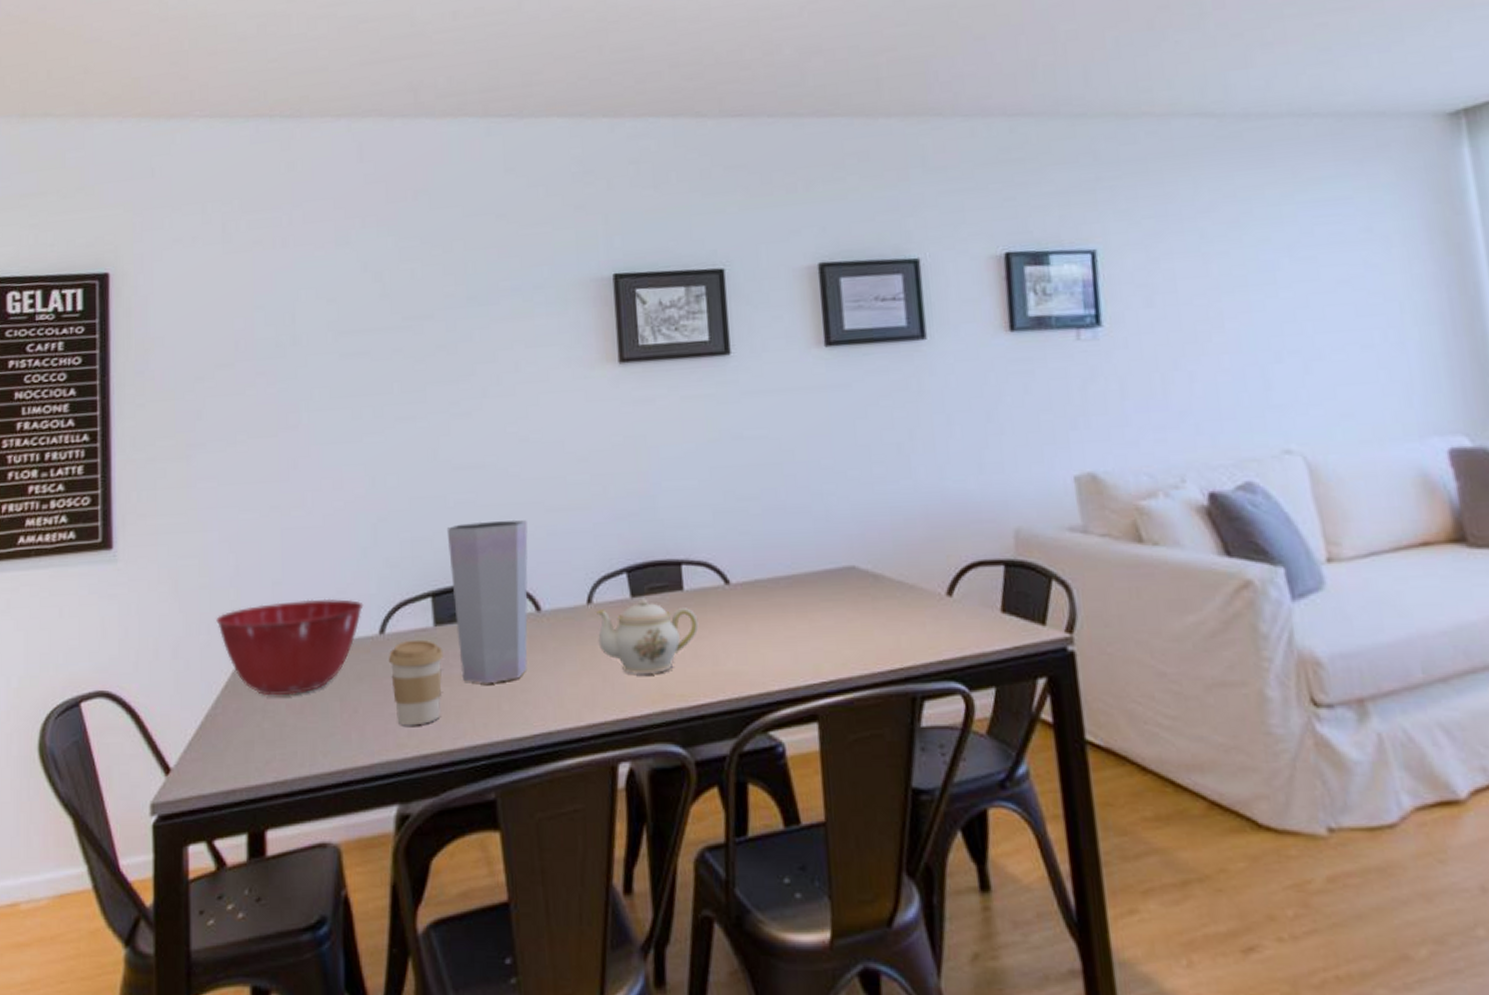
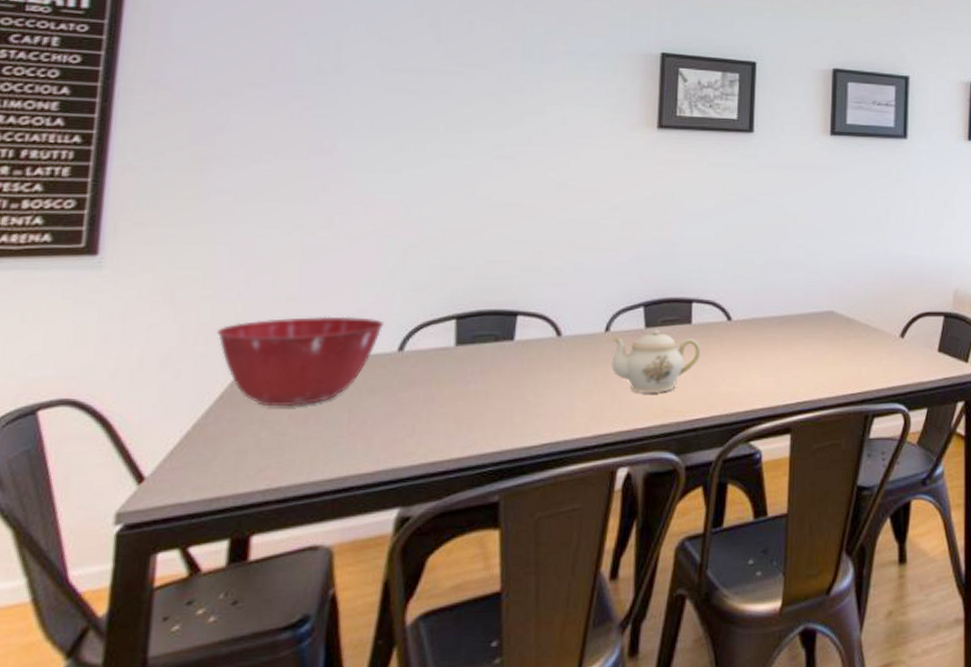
coffee cup: present [388,639,444,726] -> none [404,357,462,436]
vase: present [446,520,528,684] -> none [477,255,557,399]

